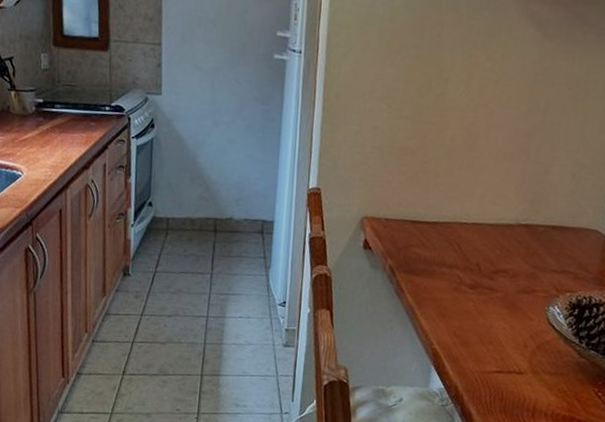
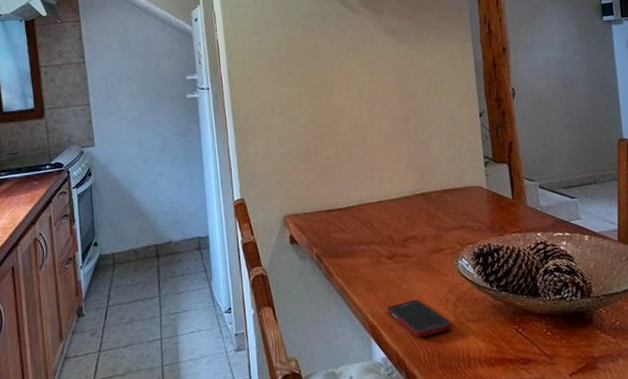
cell phone: none [456,337,526,378] -> present [387,299,453,338]

